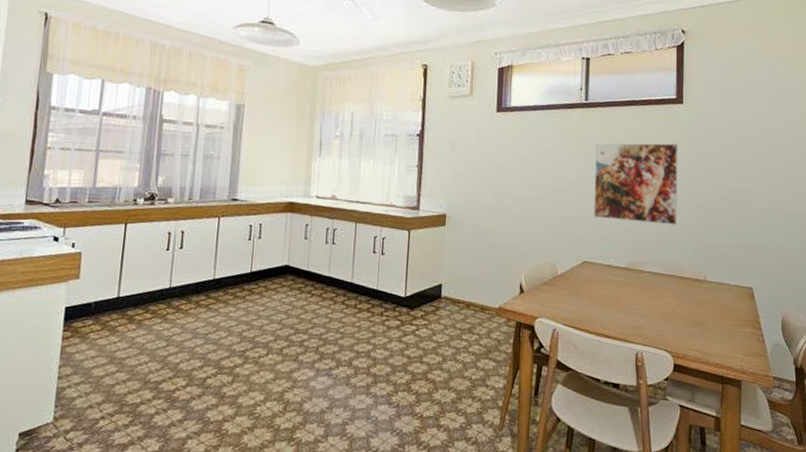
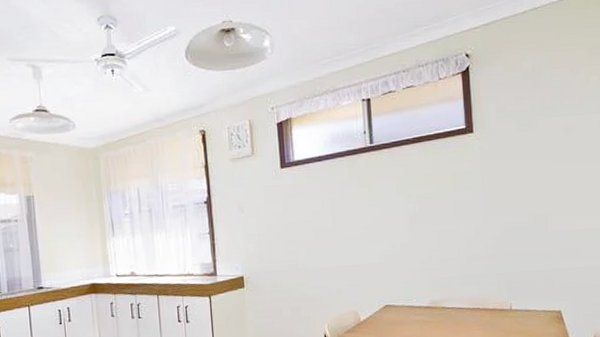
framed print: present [593,143,678,225] -> none [386,175,477,261]

